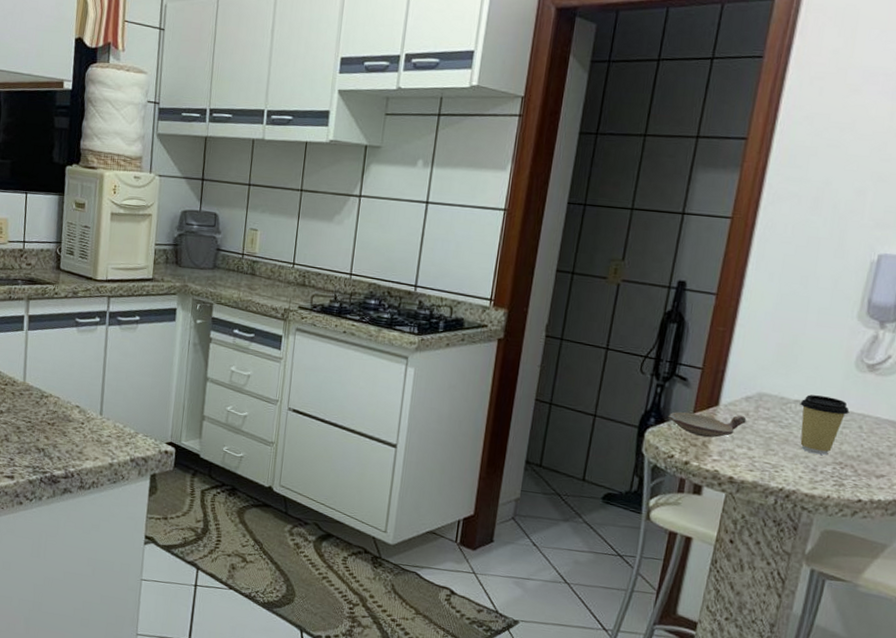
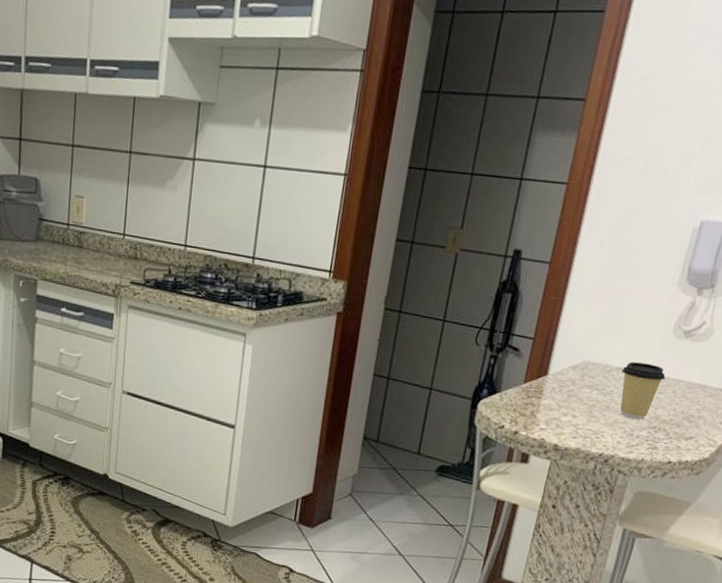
dish: present [668,412,747,438] -> none [500,382,573,407]

